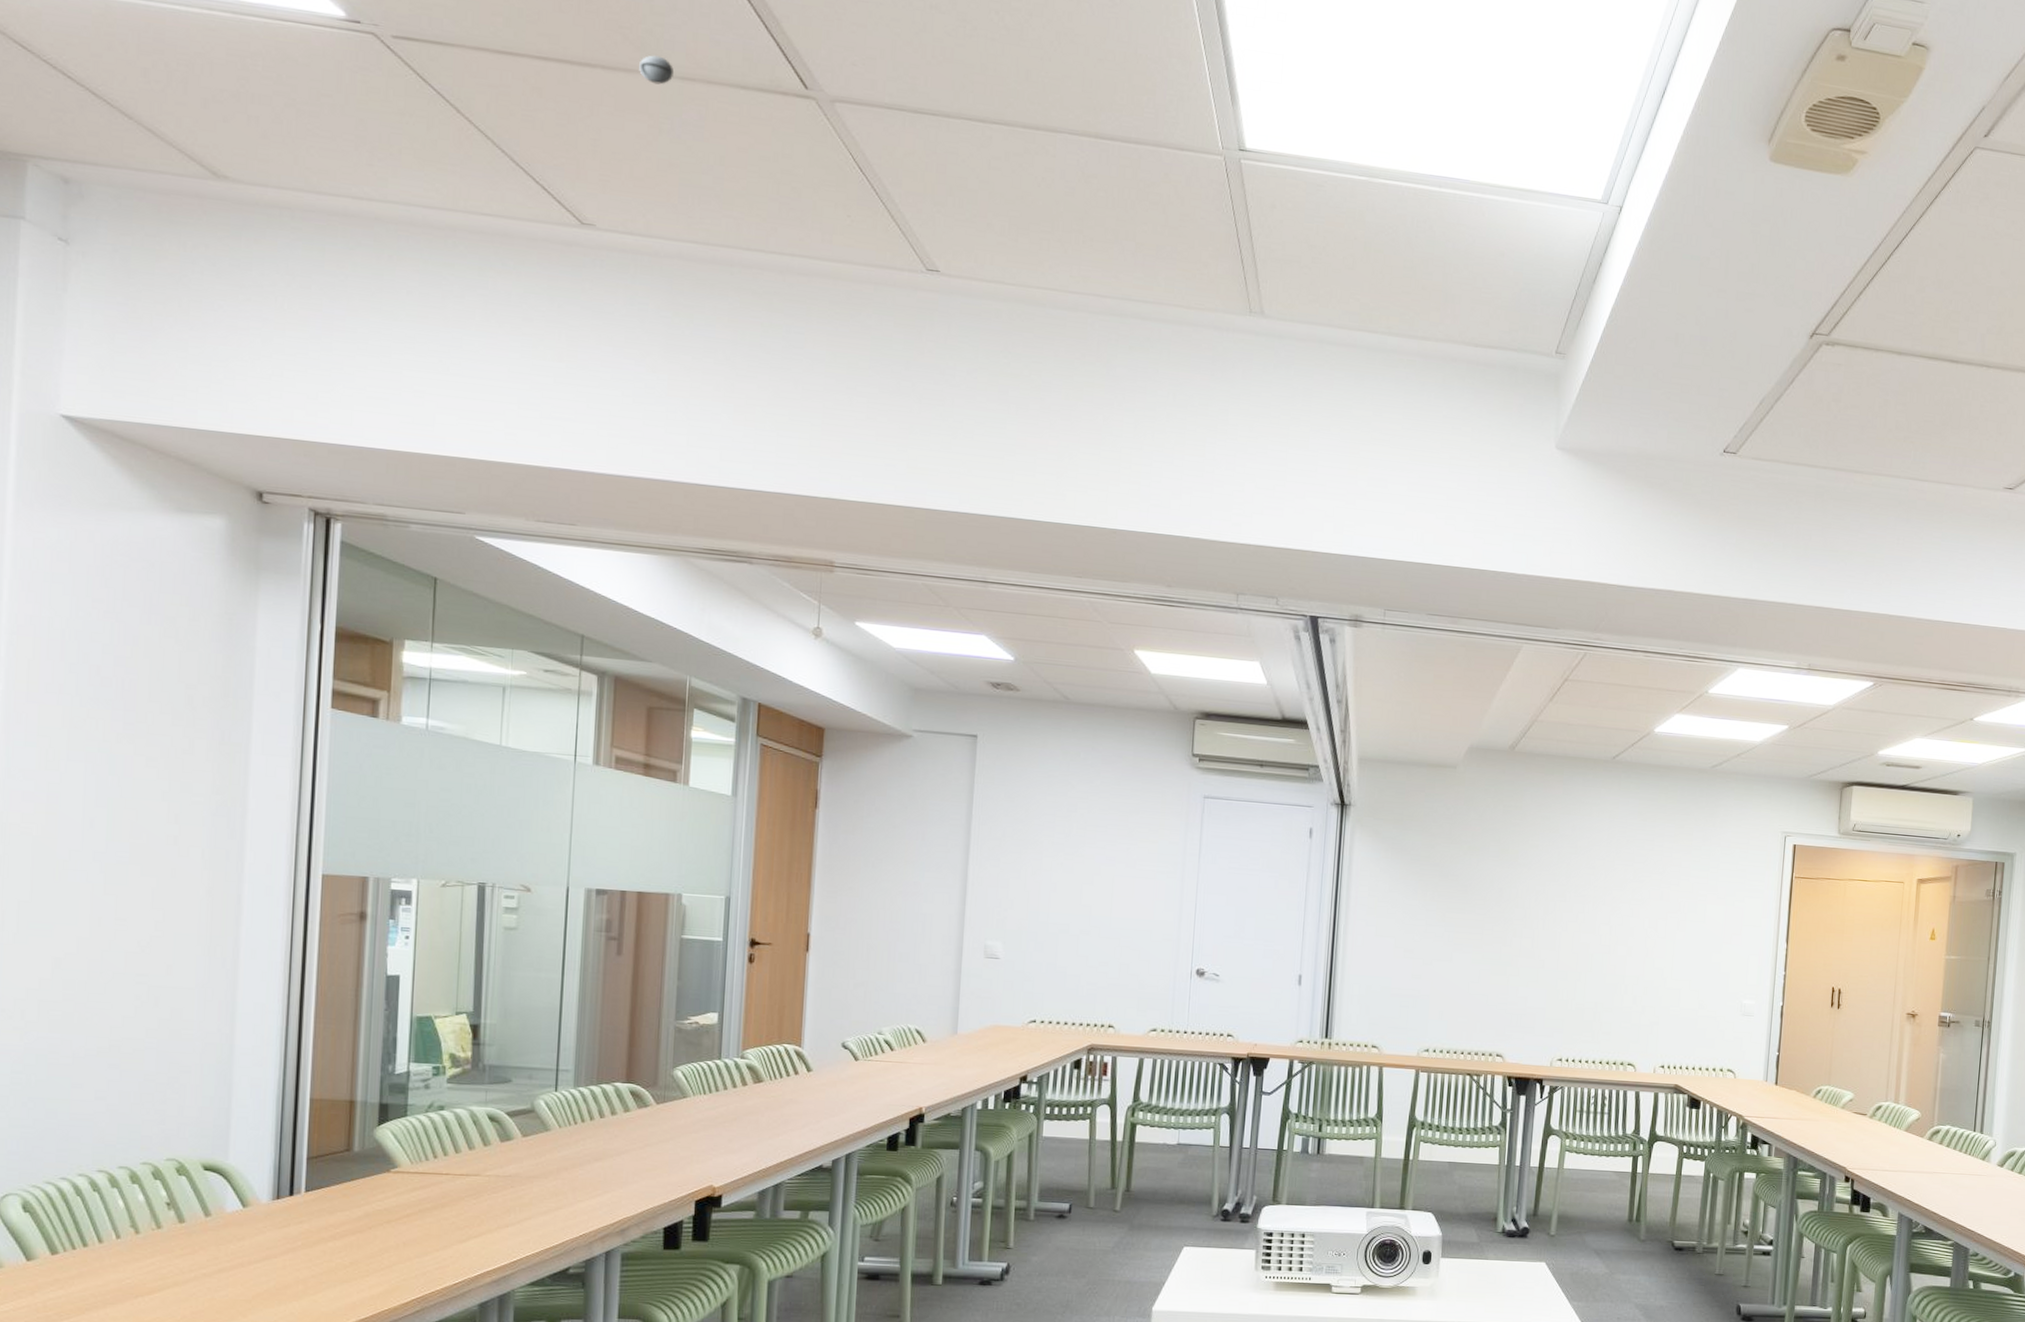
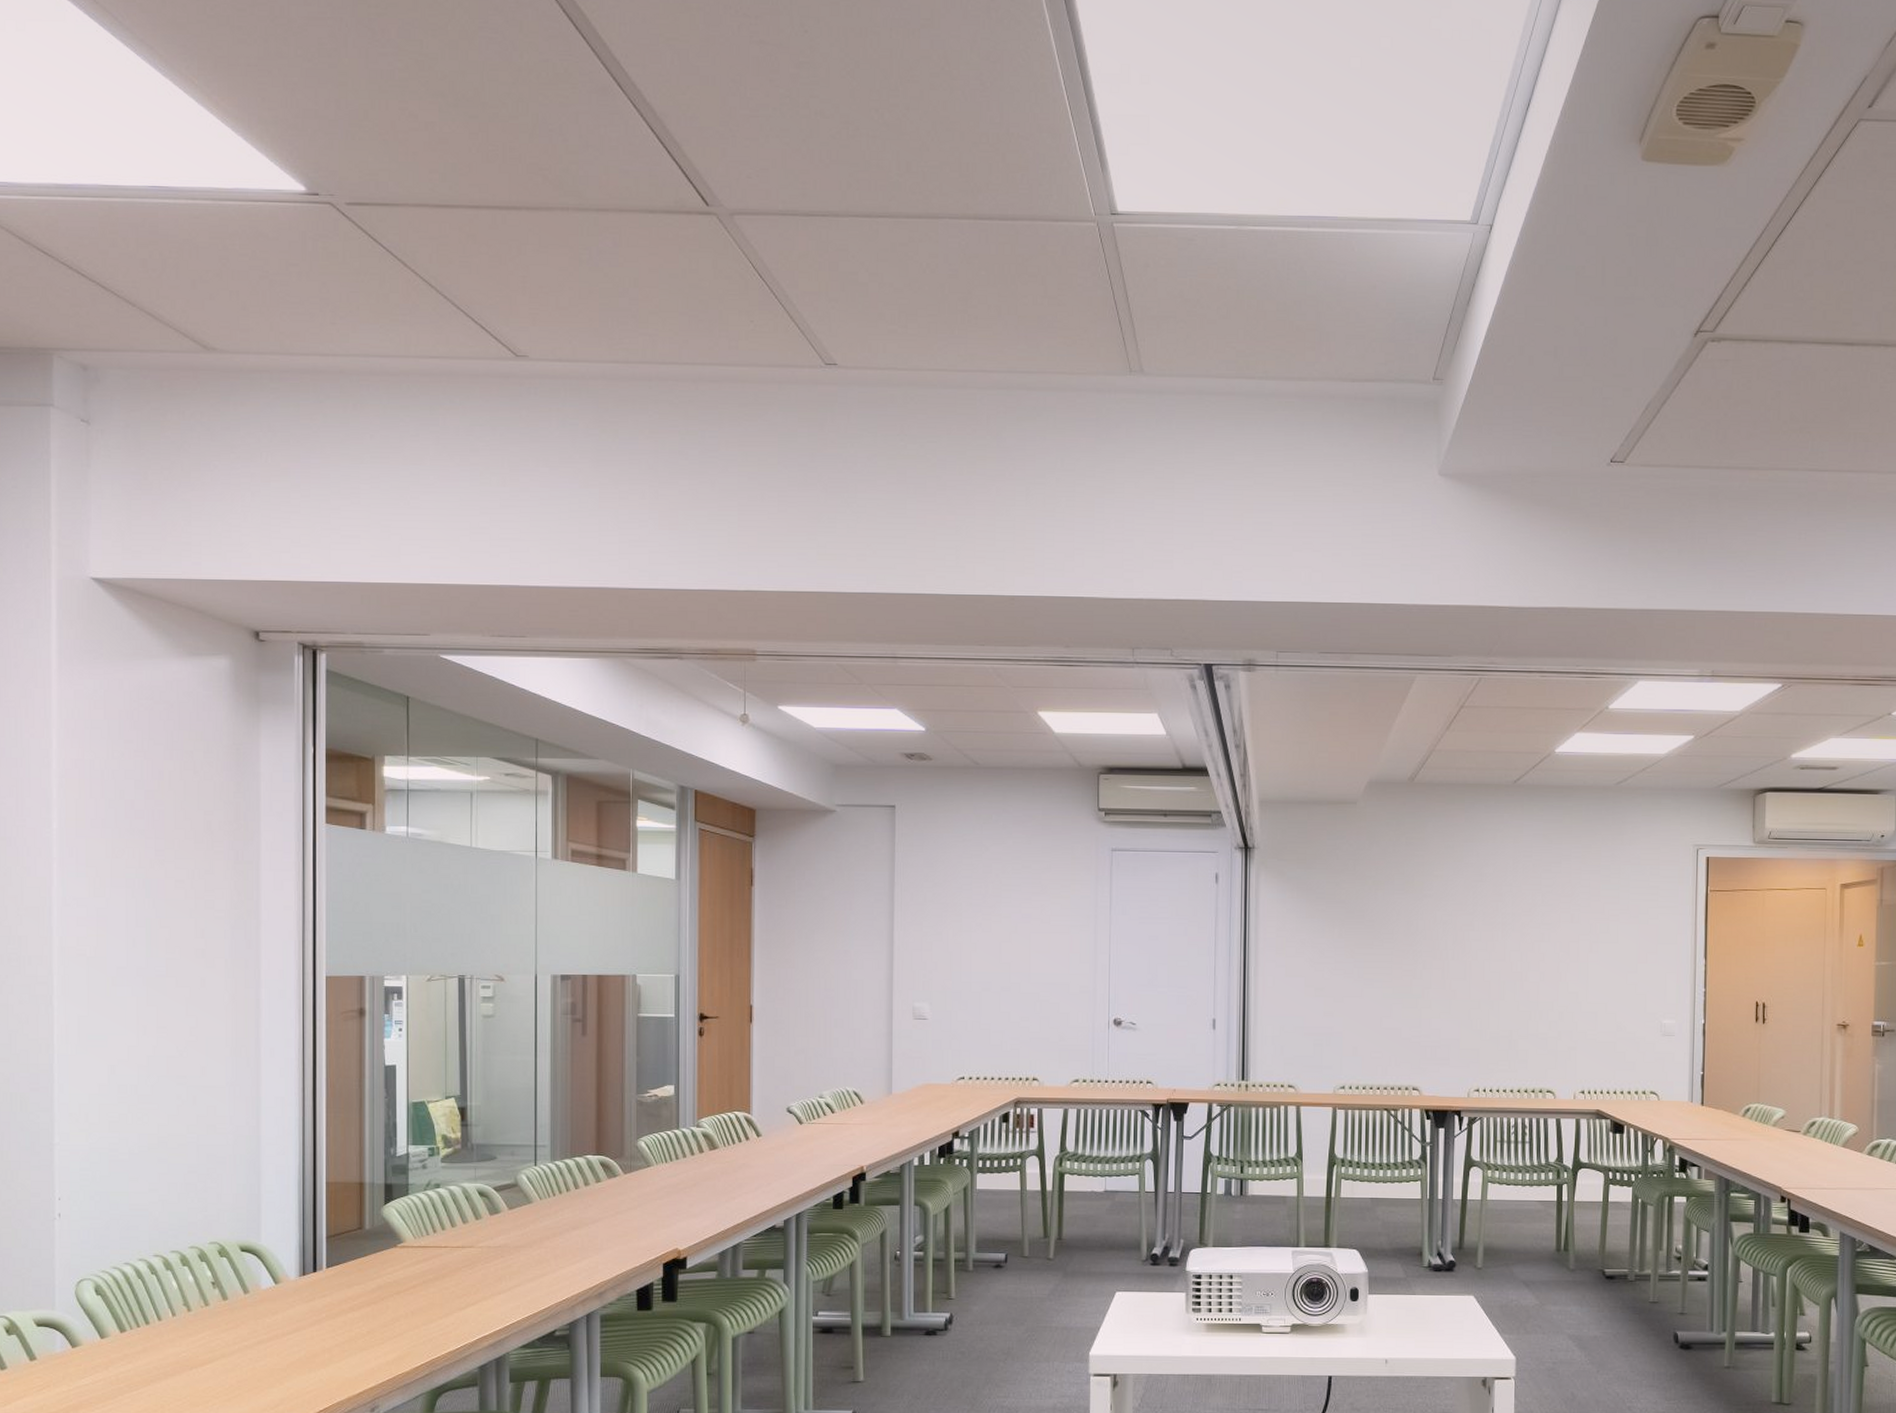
smoke detector: present [639,55,674,85] -> none [559,191,589,218]

